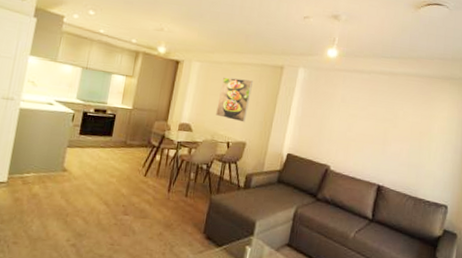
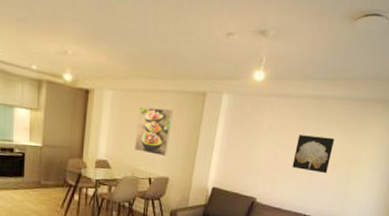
wall art: none [365,107,405,145] -> present [292,134,335,174]

